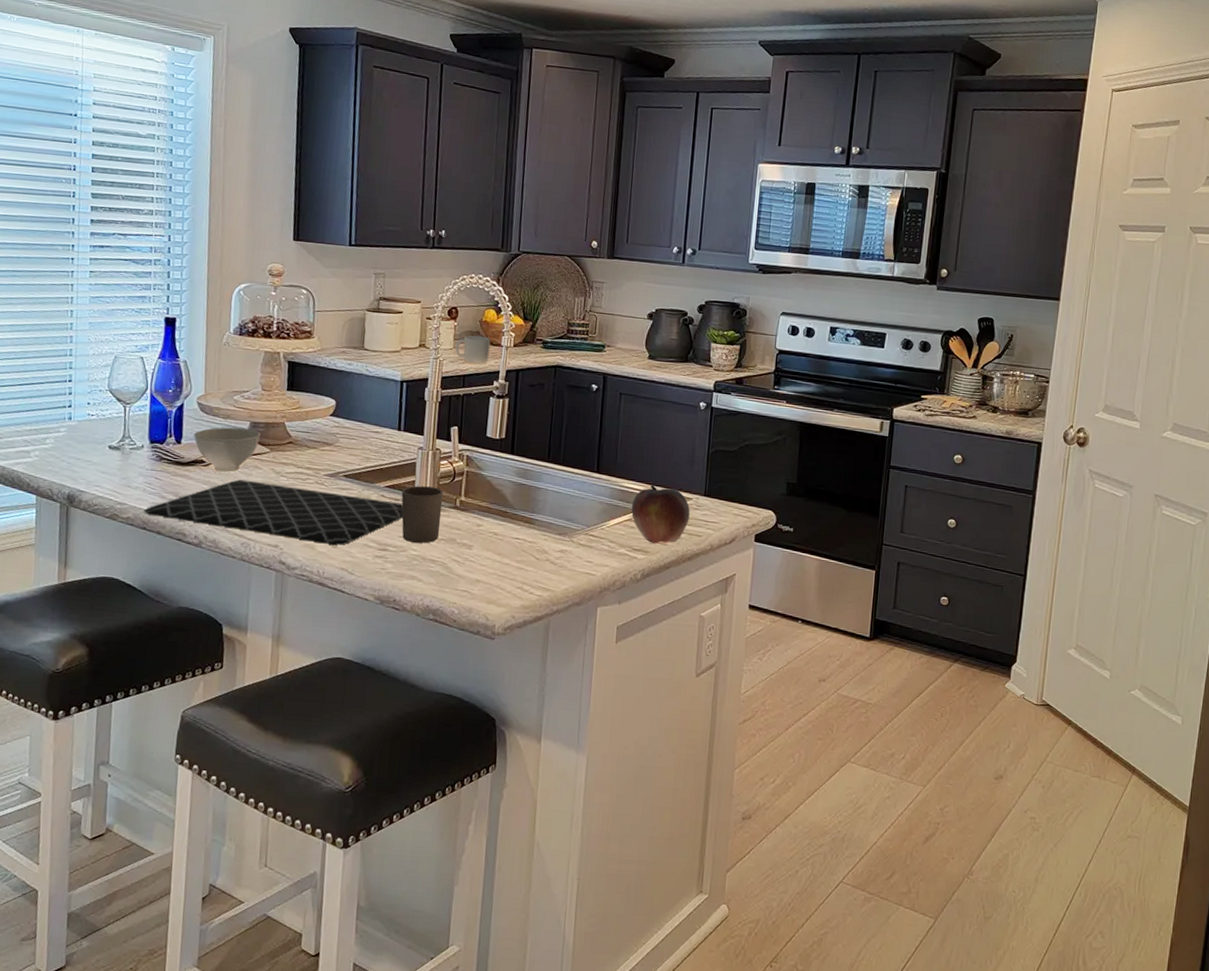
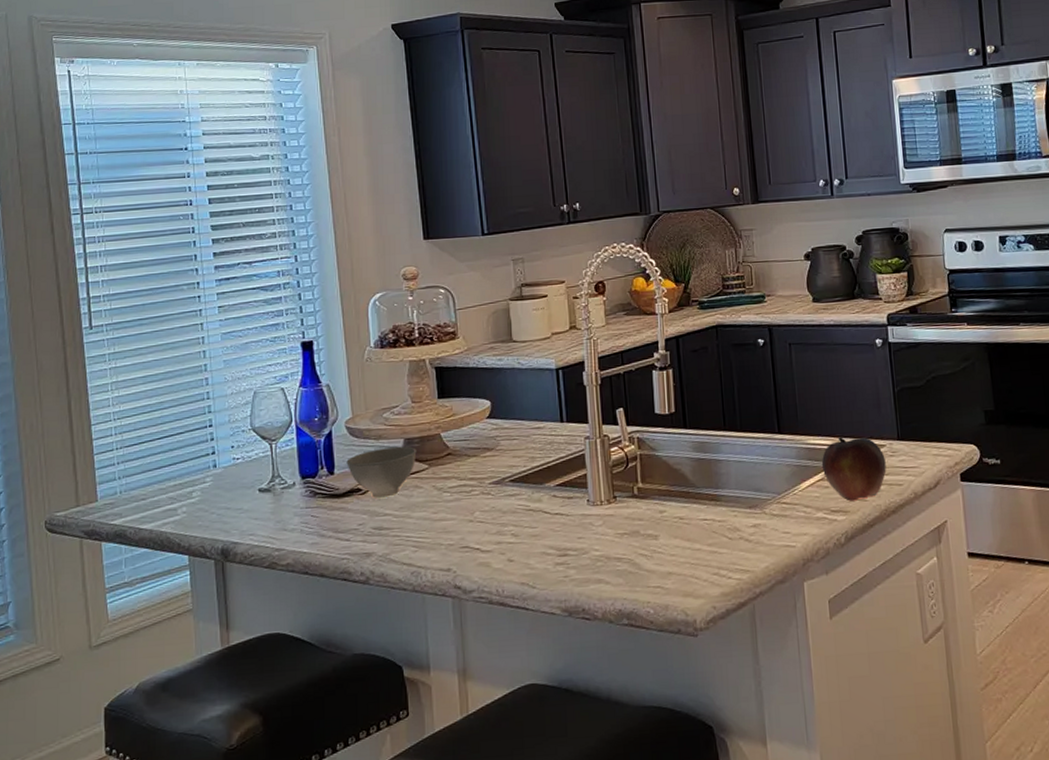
placemat: present [143,479,404,545] -> none [303,500,579,559]
mug: present [401,486,444,543] -> none [574,477,621,542]
mug: present [455,335,490,365] -> none [607,306,645,340]

